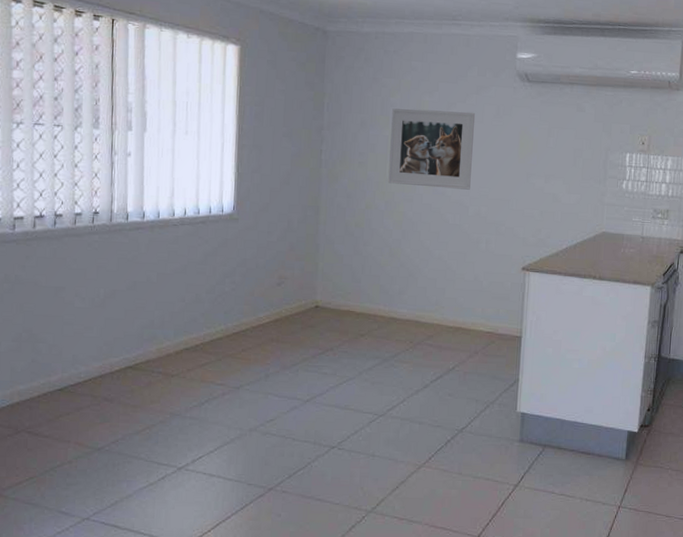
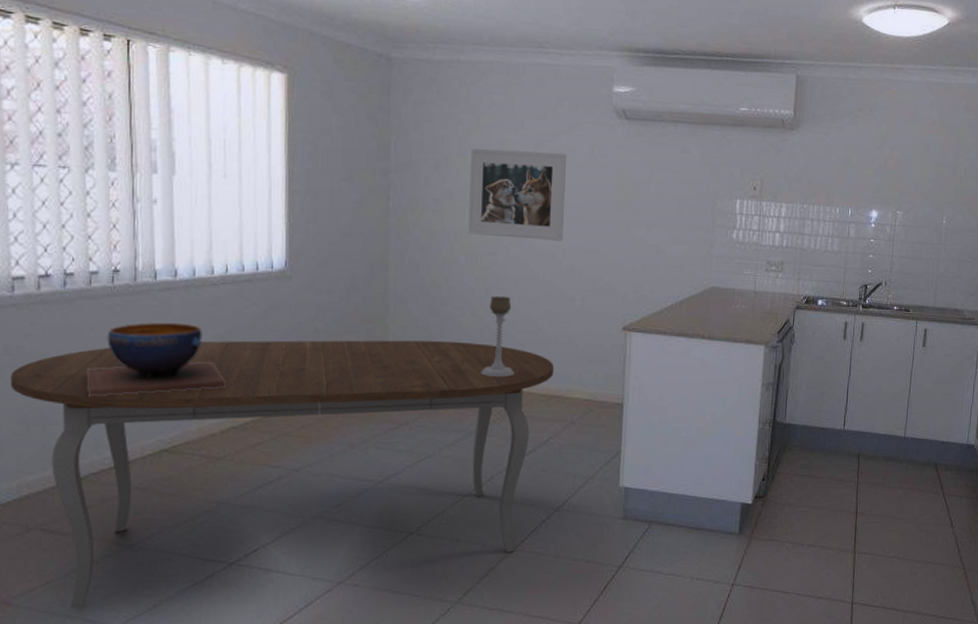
dining table: none [8,273,461,500] -> present [10,340,555,608]
decorative bowl: none [69,257,181,320] -> present [86,322,226,397]
candle holder: none [396,237,426,311] -> present [481,295,515,378]

